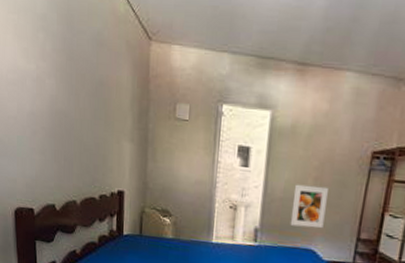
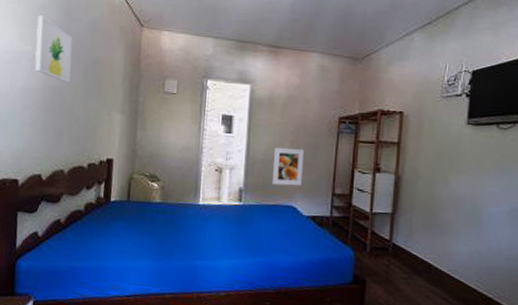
wall art: none [39,28,77,107] -> present [35,15,73,83]

